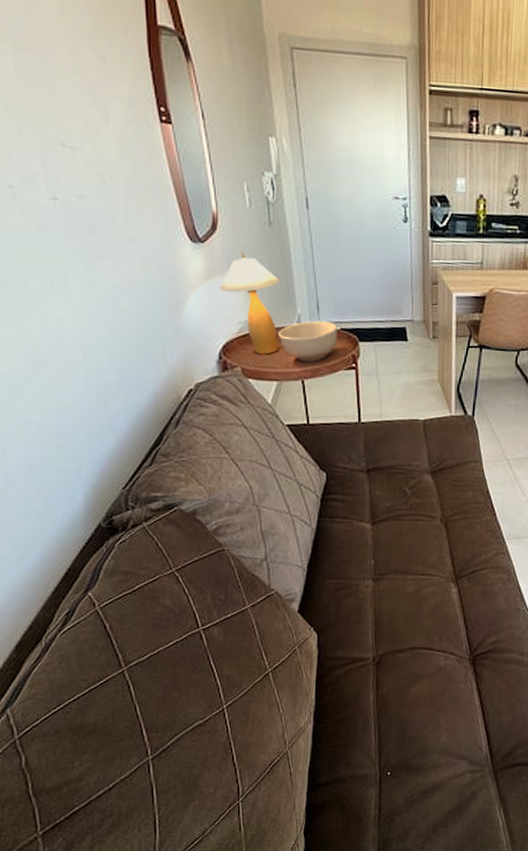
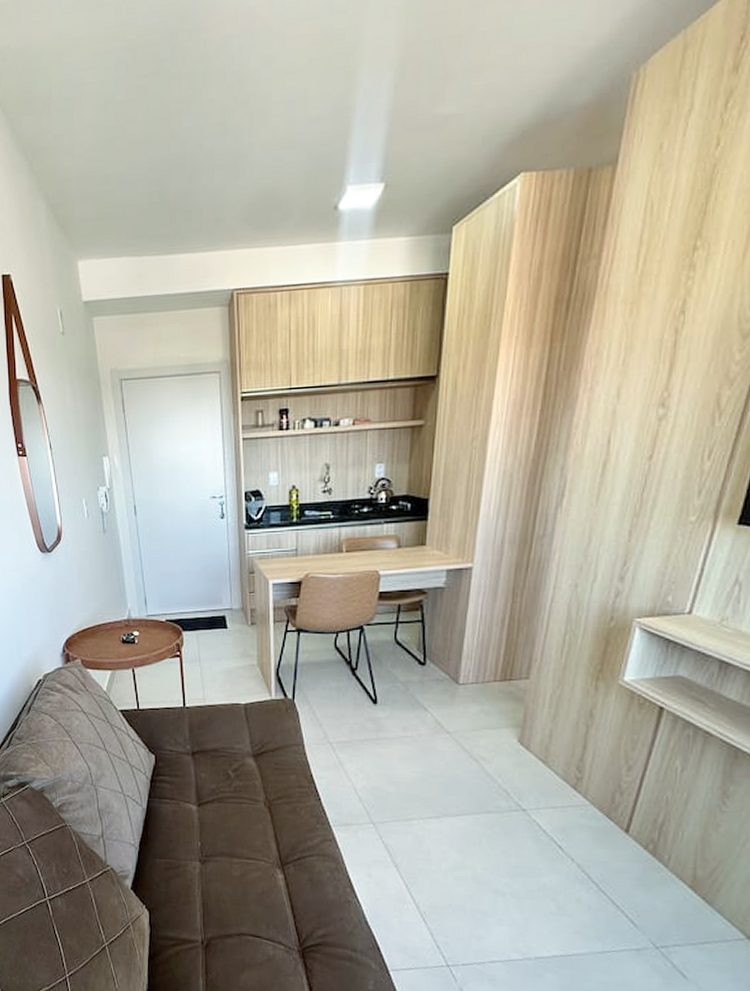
table lamp: present [220,252,280,355] -> none [64,557,113,647]
bowl: present [279,320,337,363] -> none [112,613,163,653]

